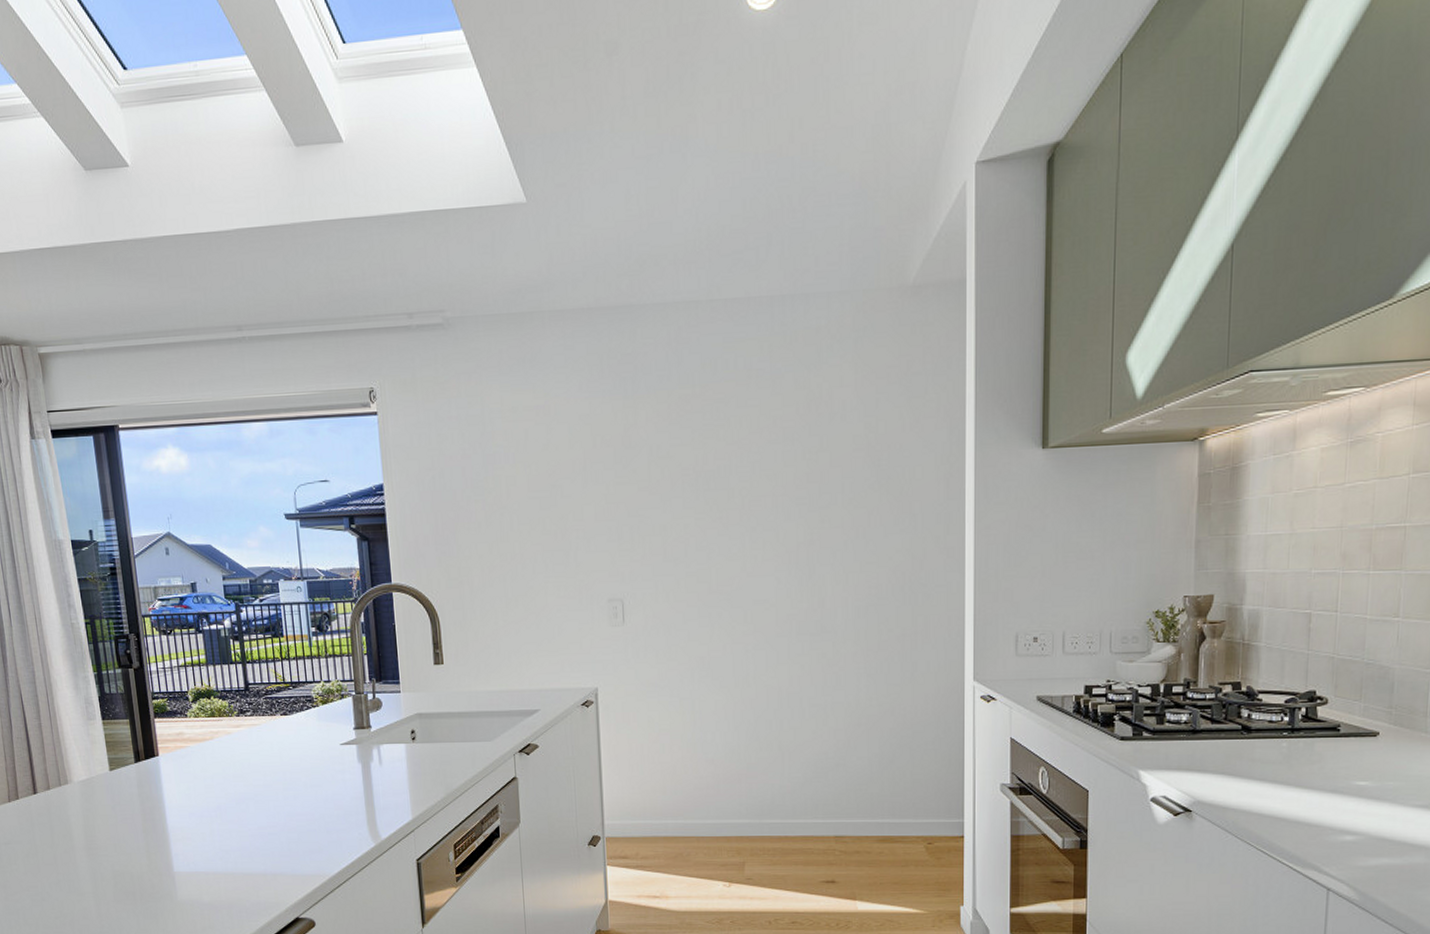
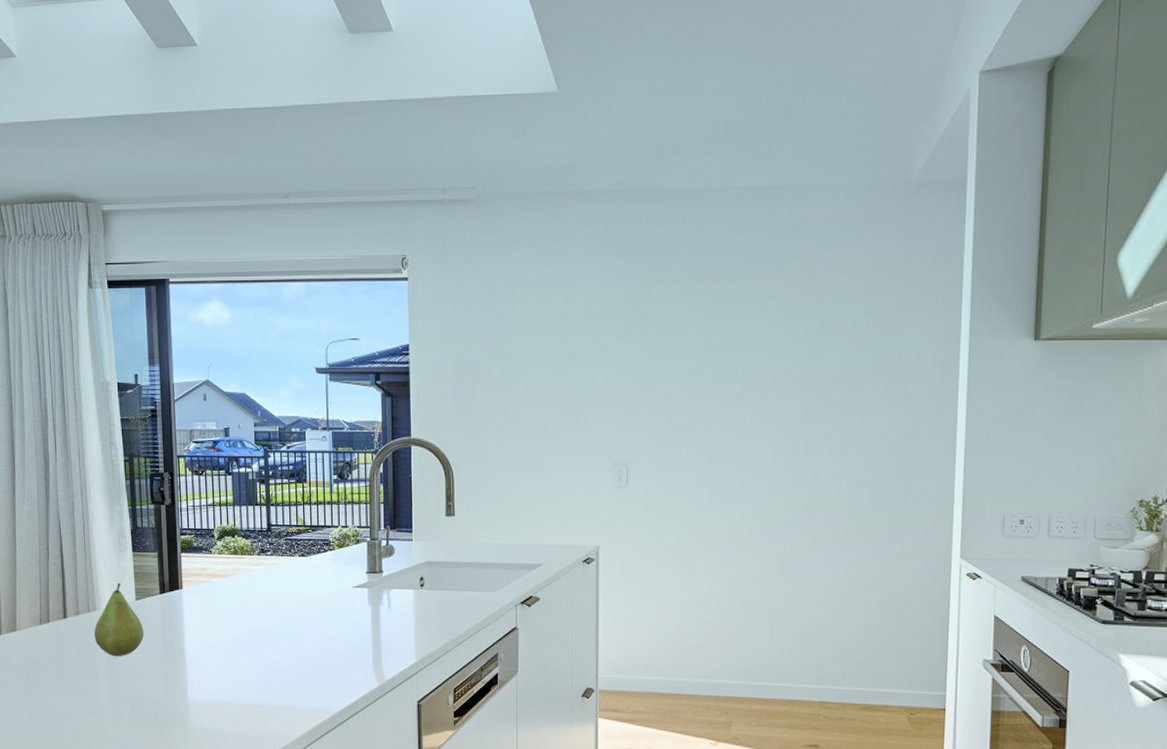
fruit: none [67,753,122,831] -> present [94,582,144,657]

